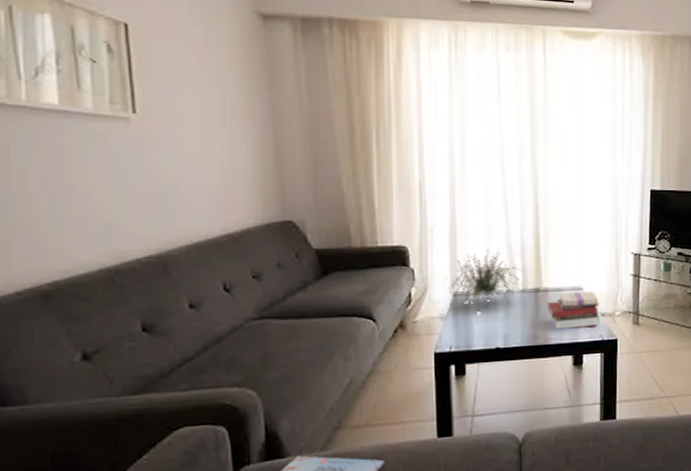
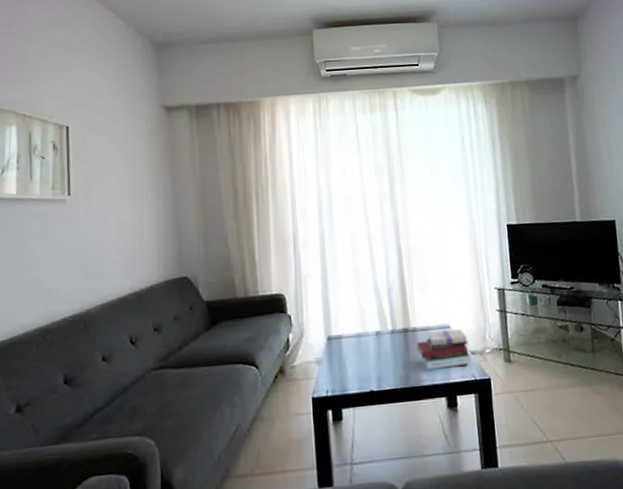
plant: present [445,248,525,312] -> none [319,292,394,354]

